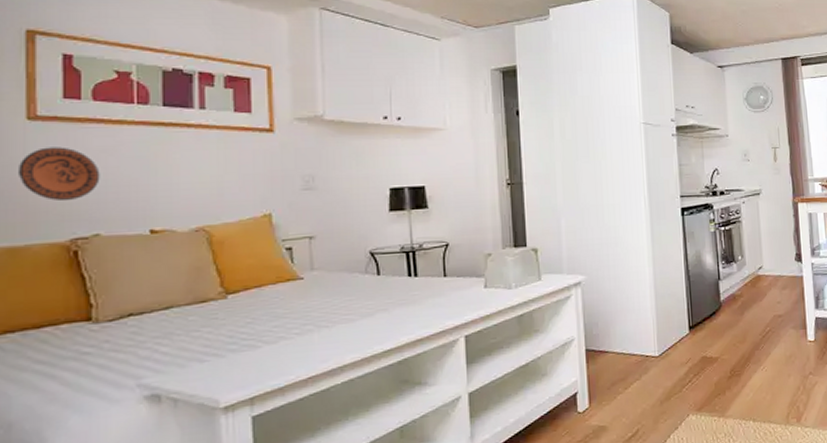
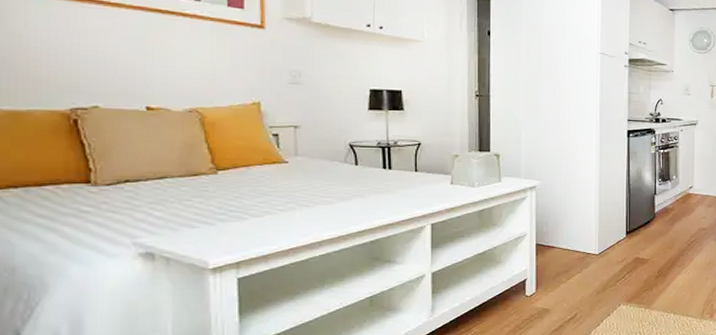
decorative plate: present [19,147,100,202] -> none [20,21,99,74]

